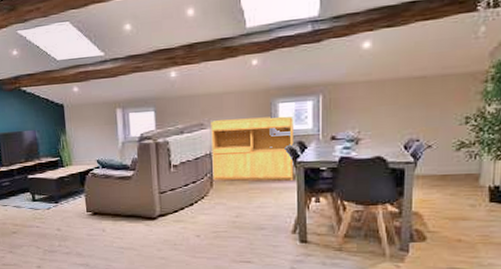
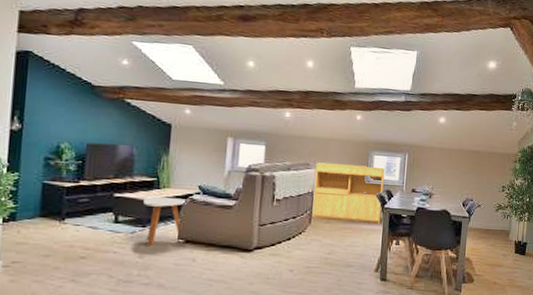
side table: none [52,173,89,220] -> present [143,196,187,247]

